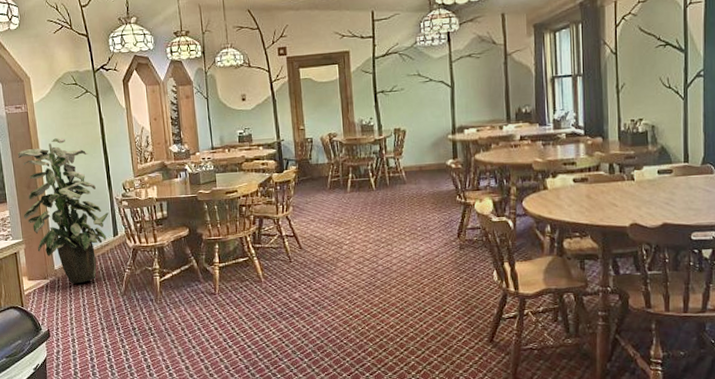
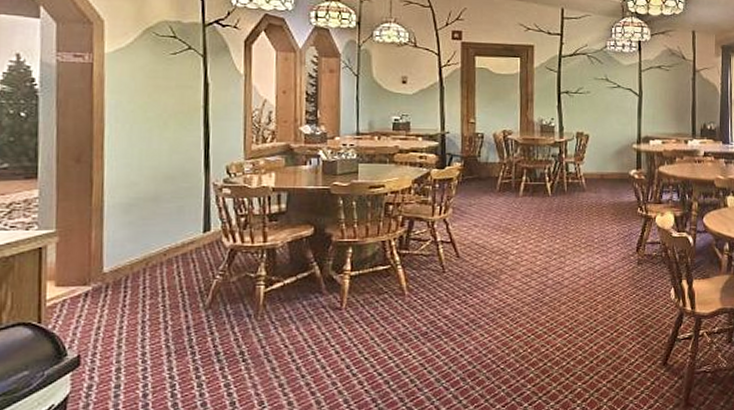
indoor plant: present [17,138,109,284] -> none [62,101,201,293]

